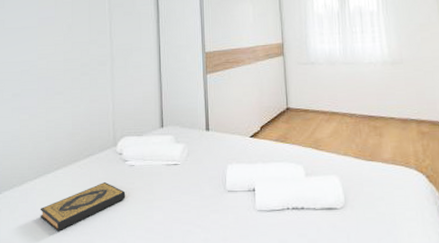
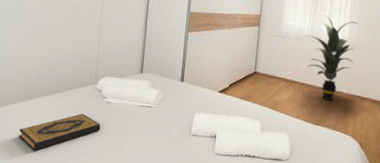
indoor plant: none [337,31,400,129] -> present [305,15,359,100]

